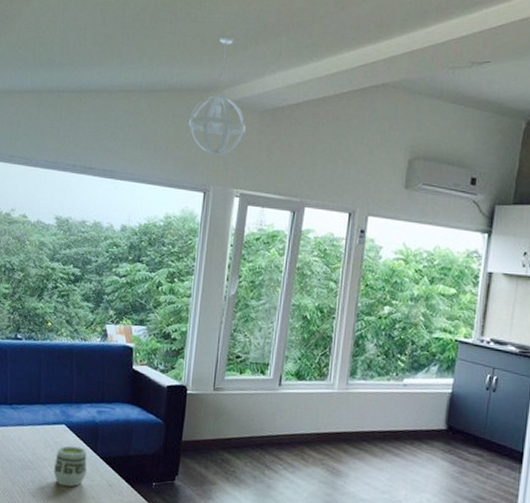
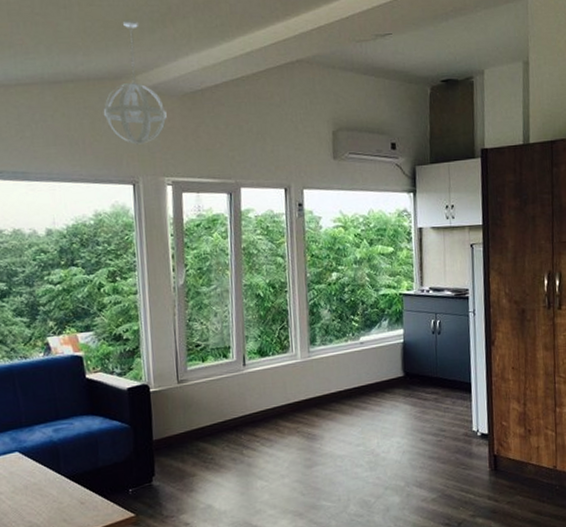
cup: present [53,445,87,487] -> none [13,471,53,517]

